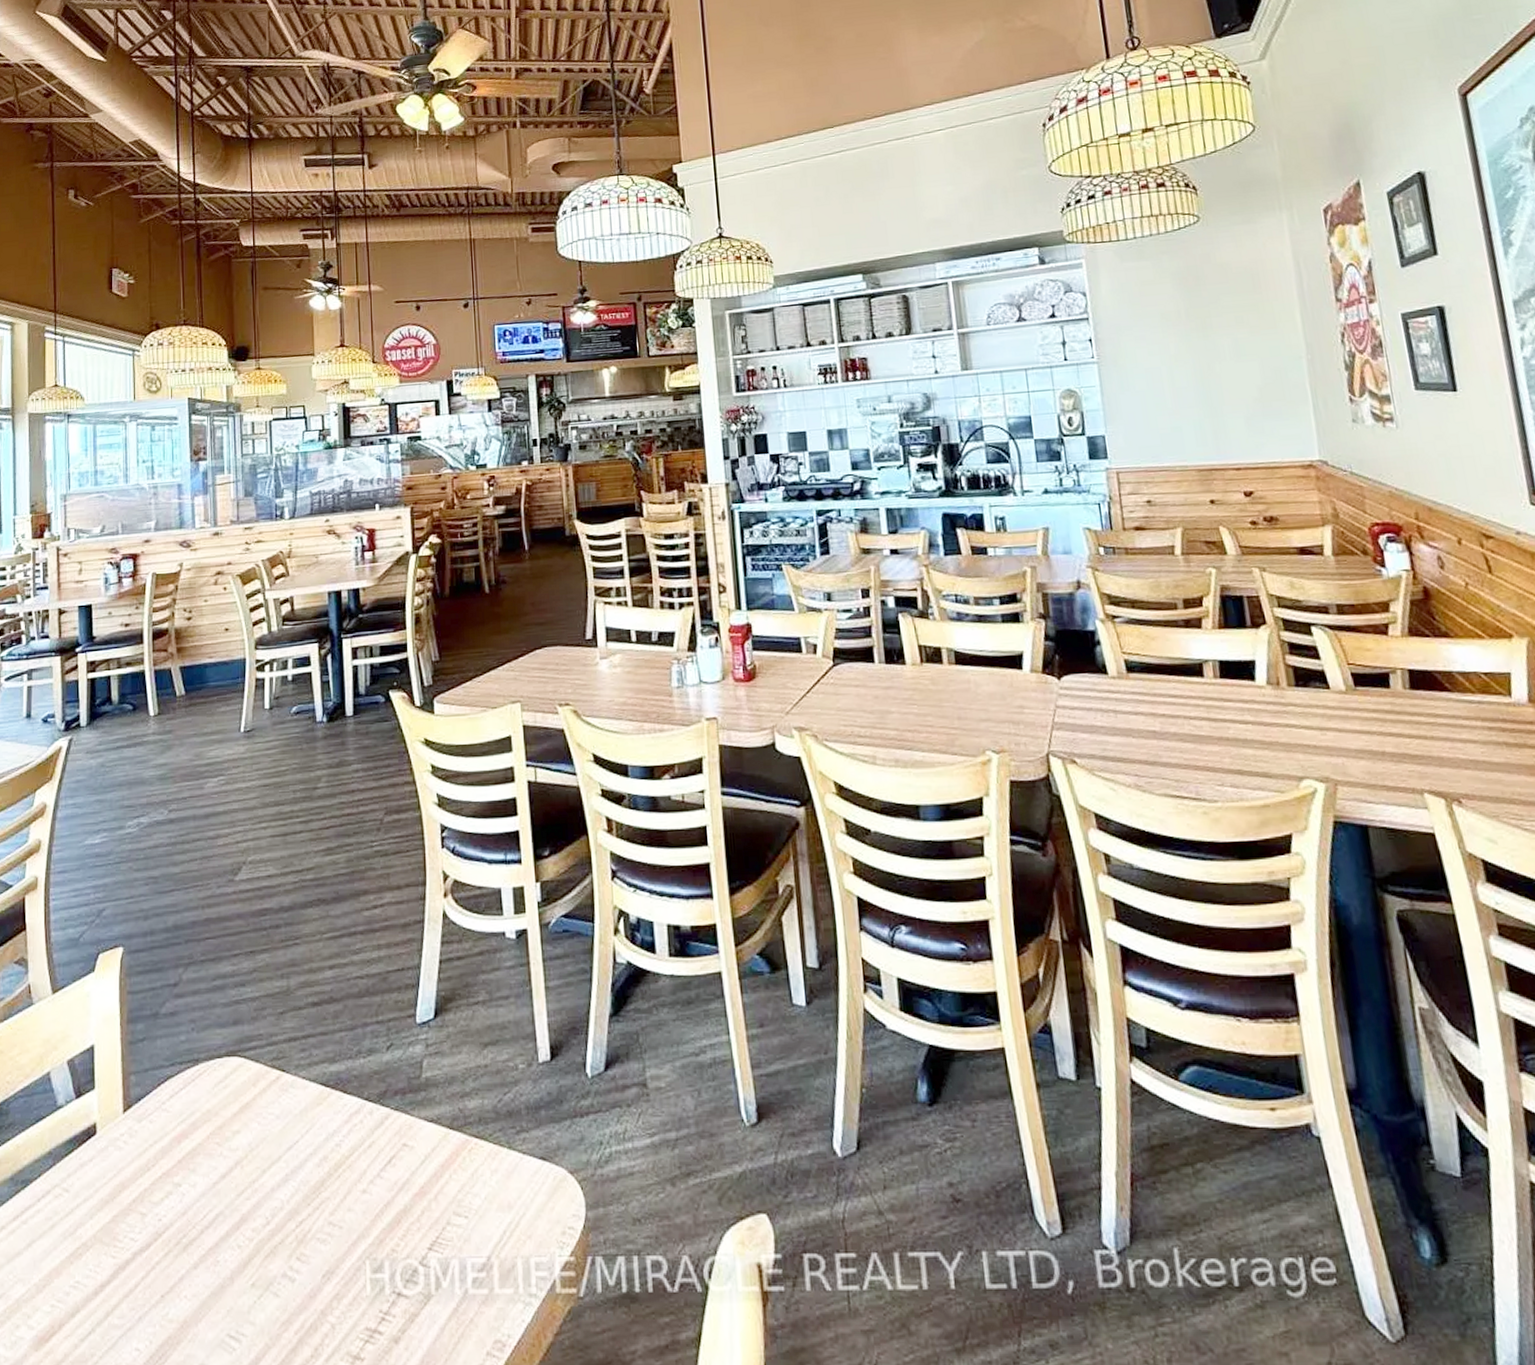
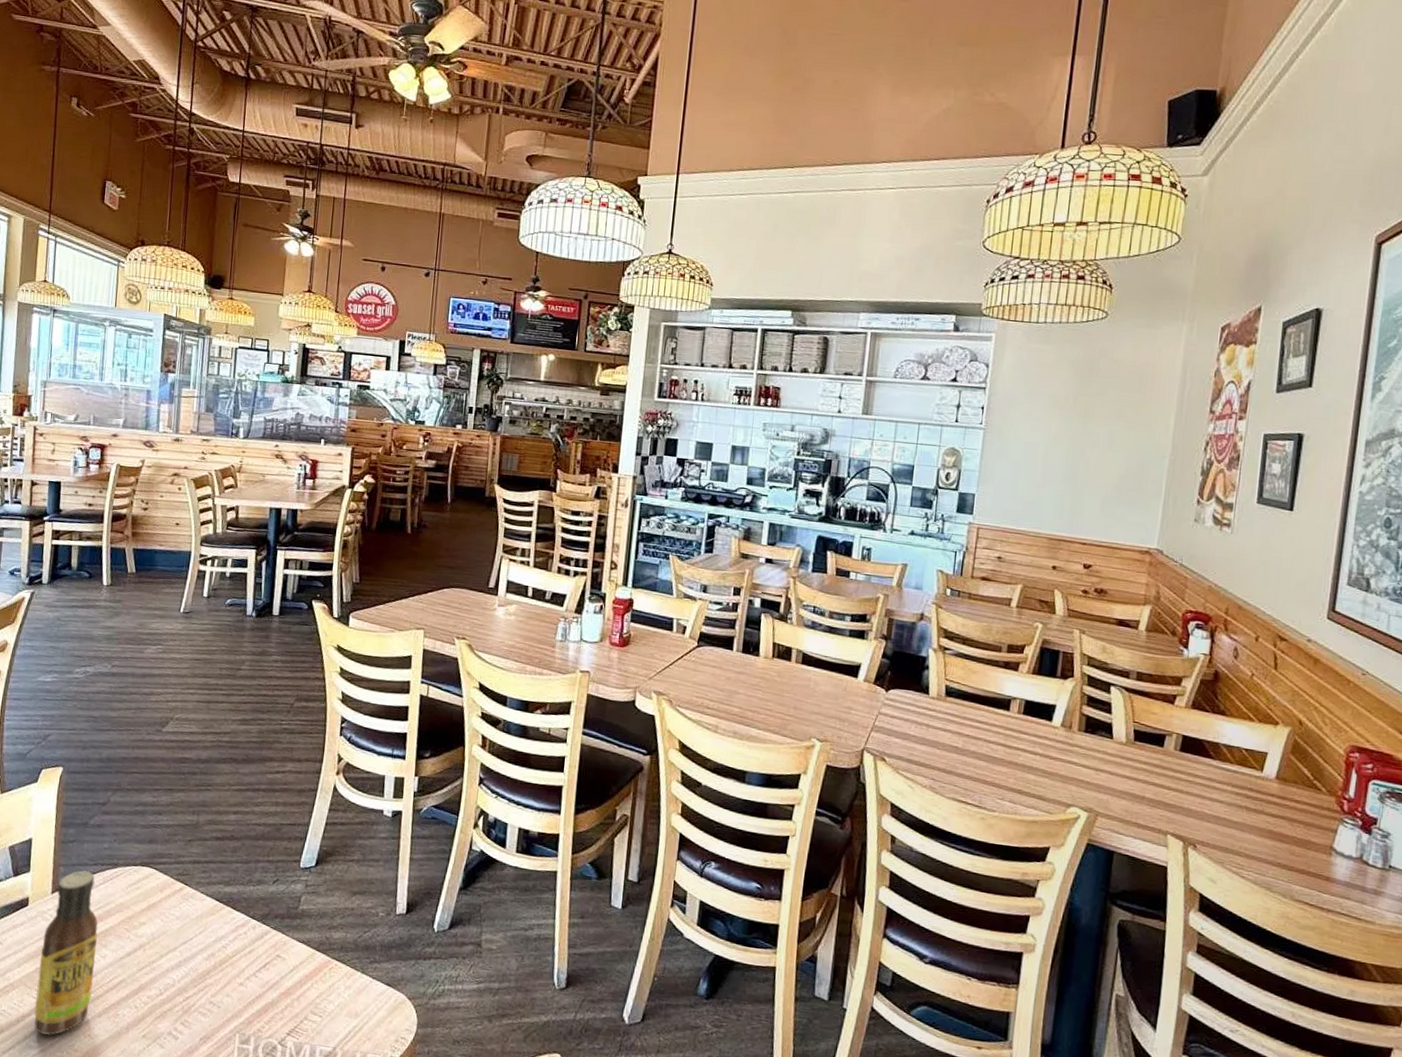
sauce bottle: none [116,1075,184,1306] -> present [34,870,98,1036]

